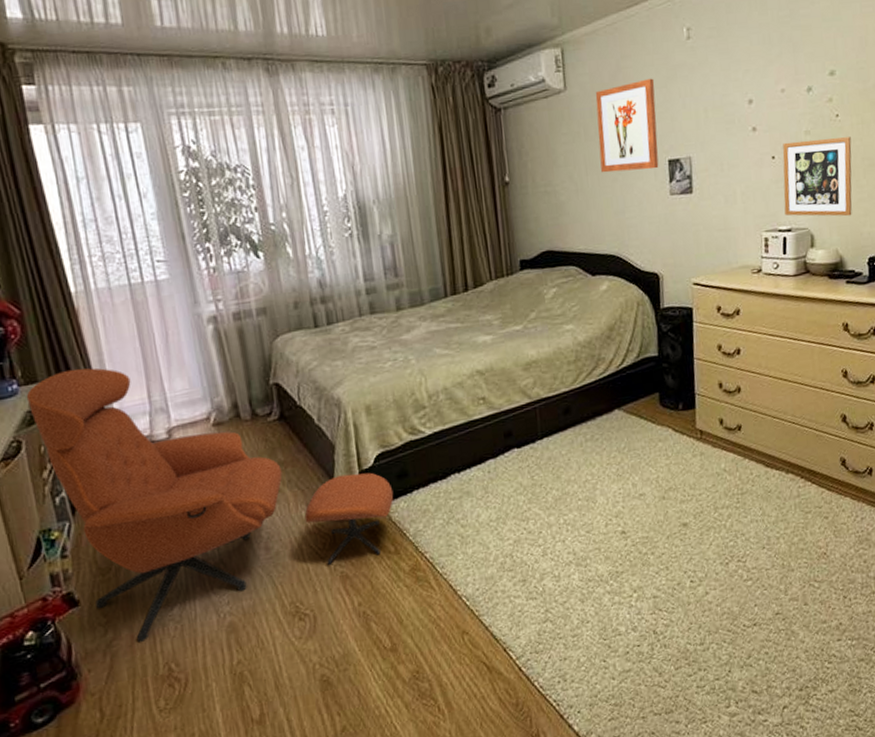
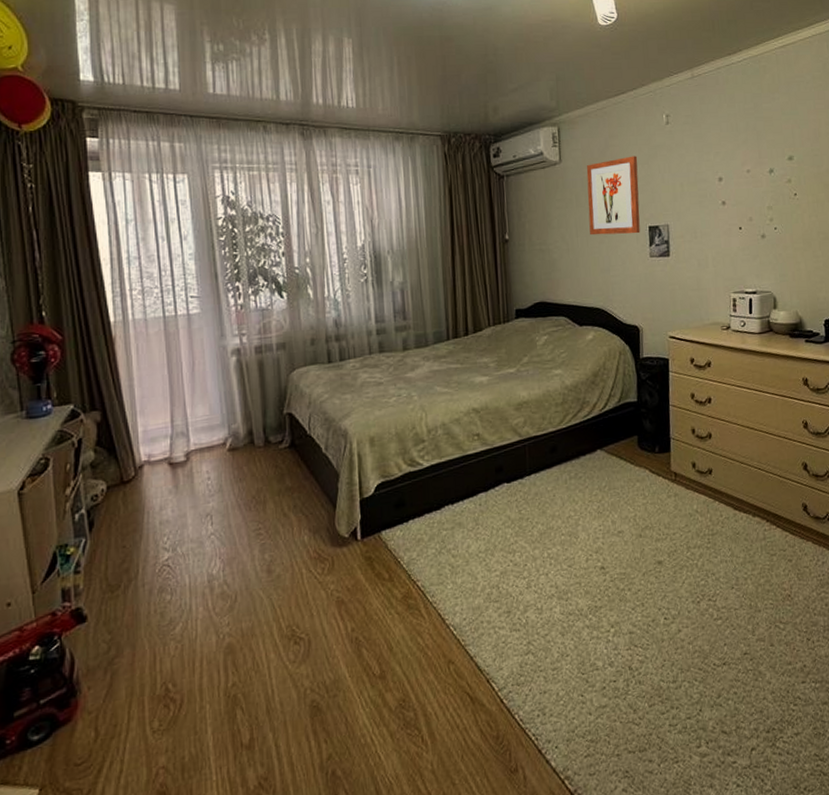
armchair: present [26,368,394,643] -> none [58,392,391,662]
picture frame: present [782,137,852,217] -> none [748,213,810,283]

